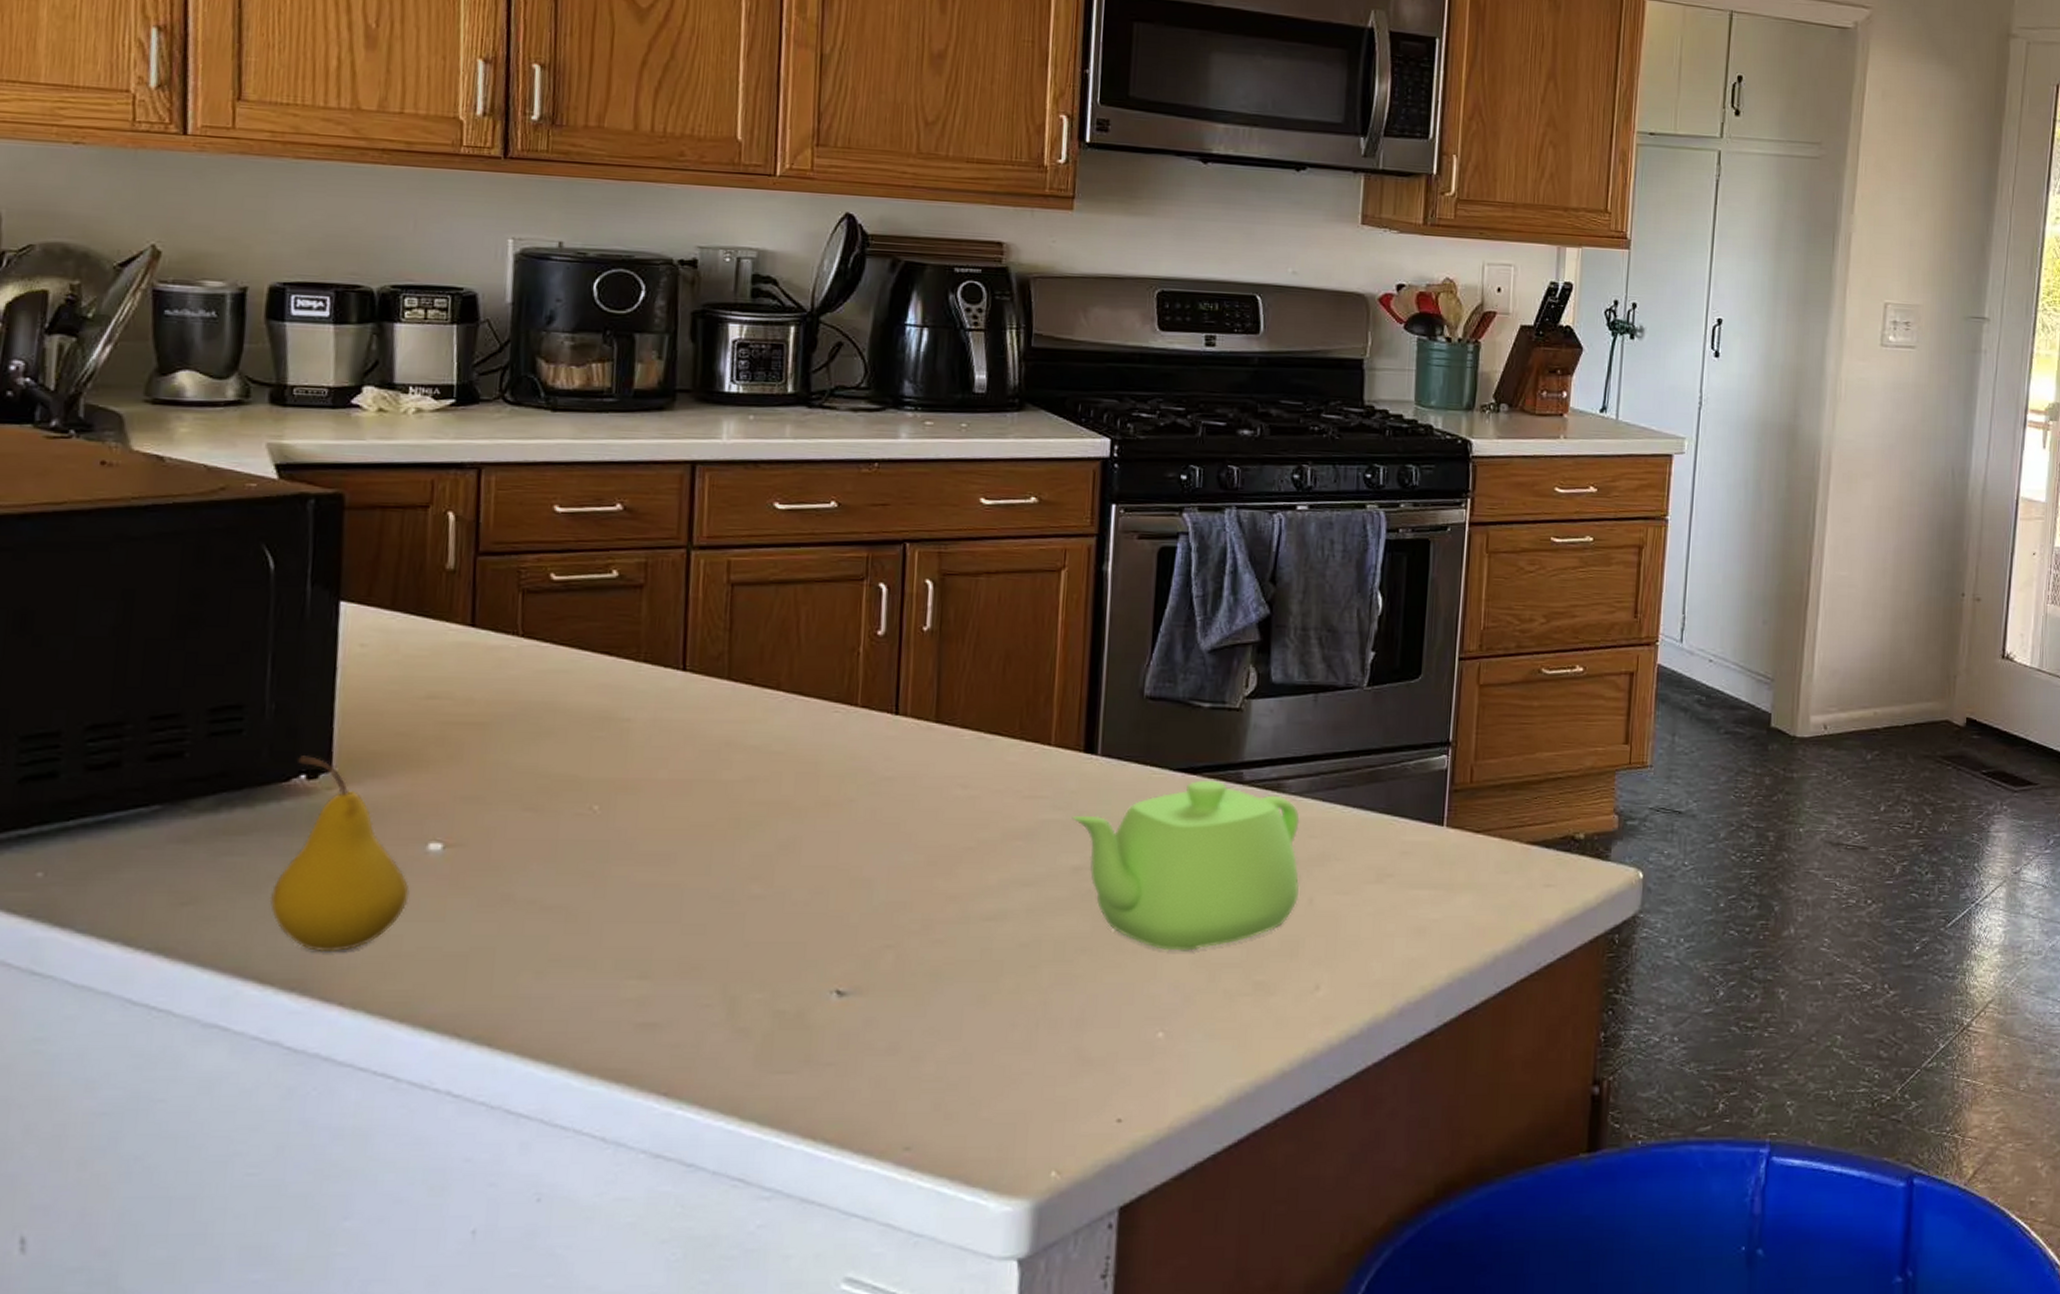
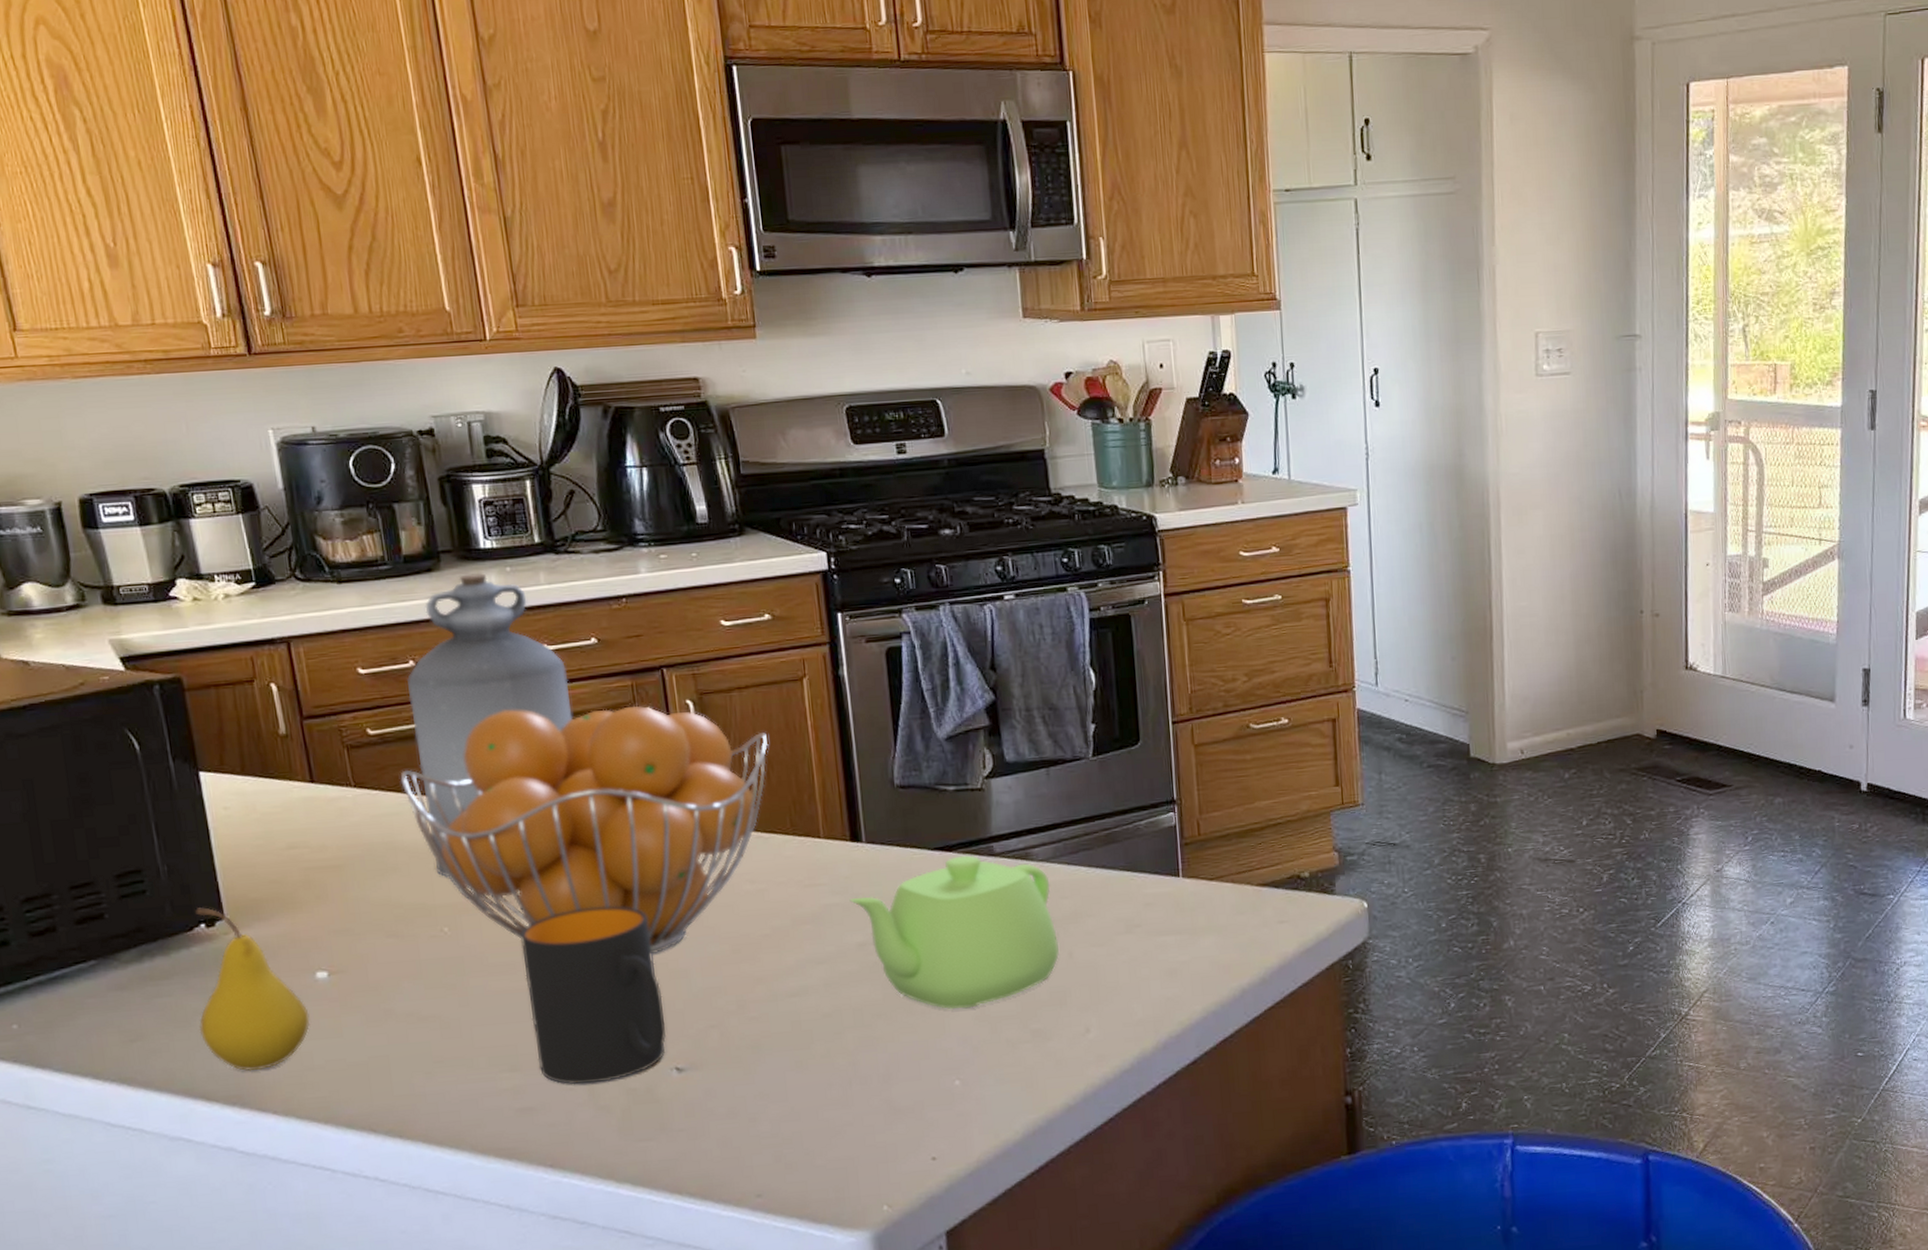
fruit basket: none [577,569,1011,858] -> present [400,706,769,955]
bottle: none [598,417,796,748] -> present [407,573,574,877]
mug: none [674,799,836,1001] -> present [520,906,666,1085]

